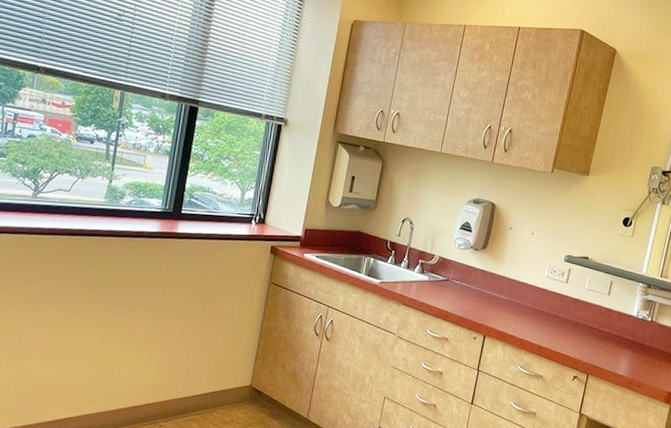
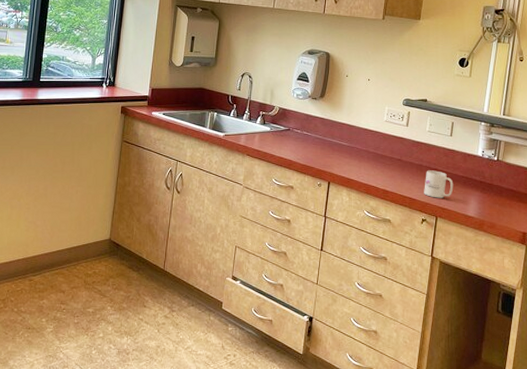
mug: none [577,328,607,356] -> present [424,170,454,198]

